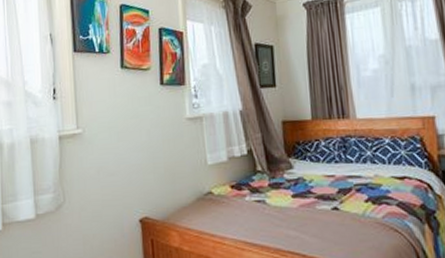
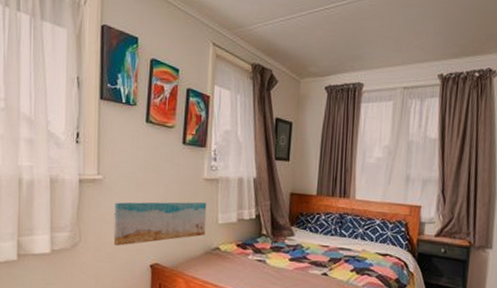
wall art: none [96,143,195,202] -> present [113,202,207,246]

